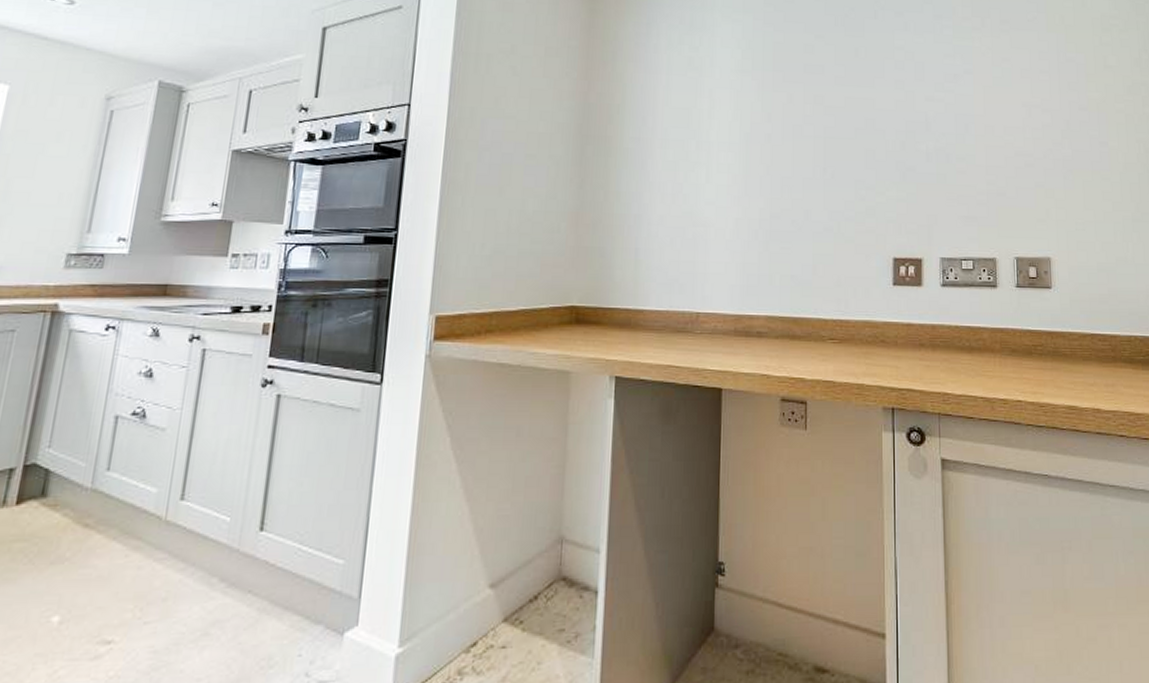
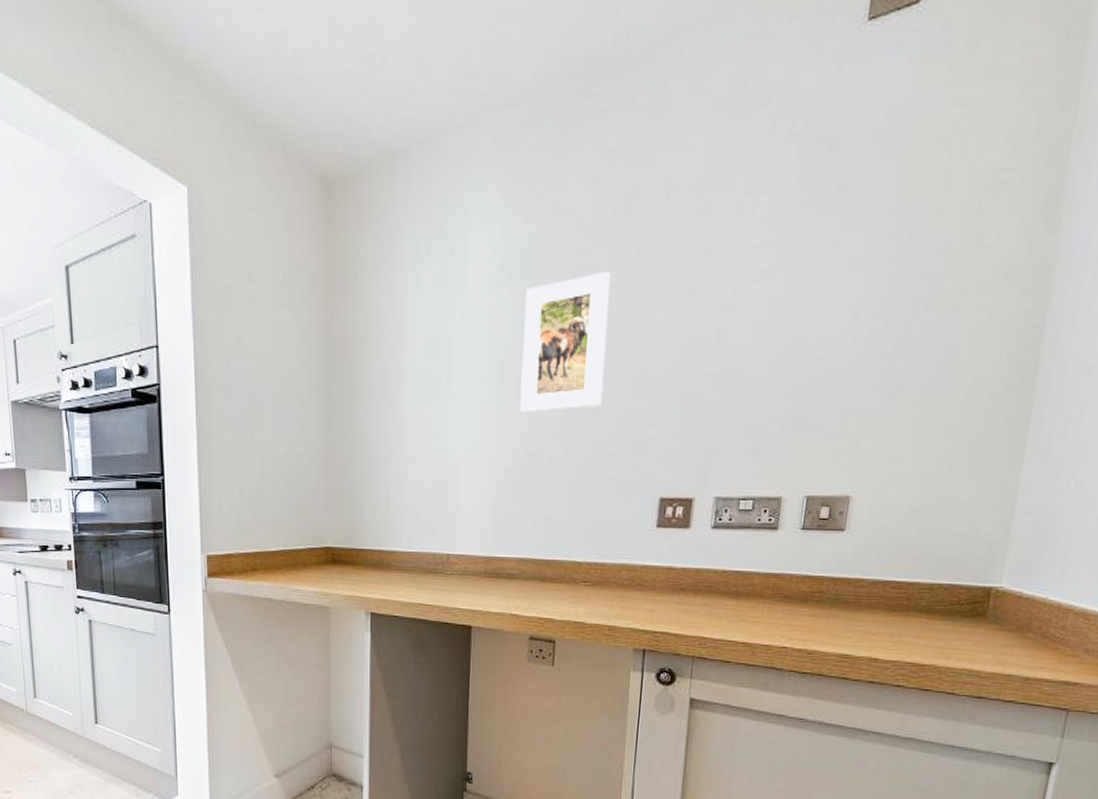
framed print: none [764,66,837,179] -> present [520,272,610,412]

